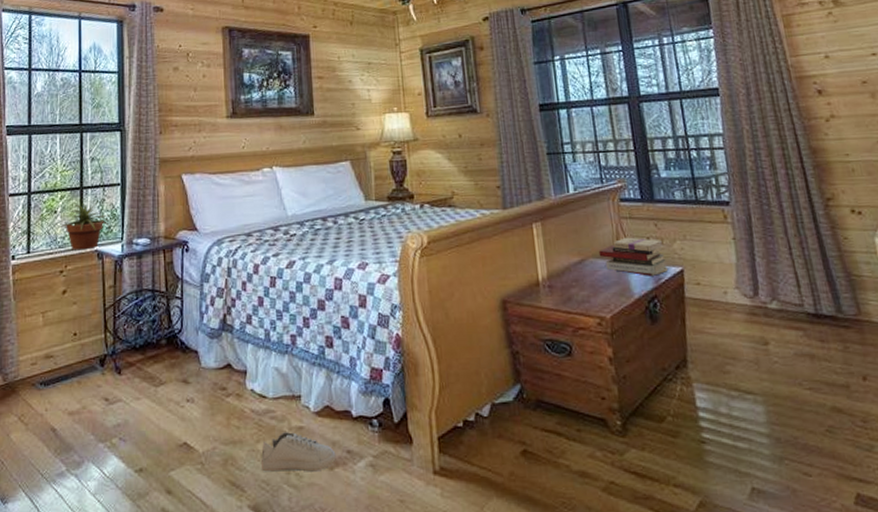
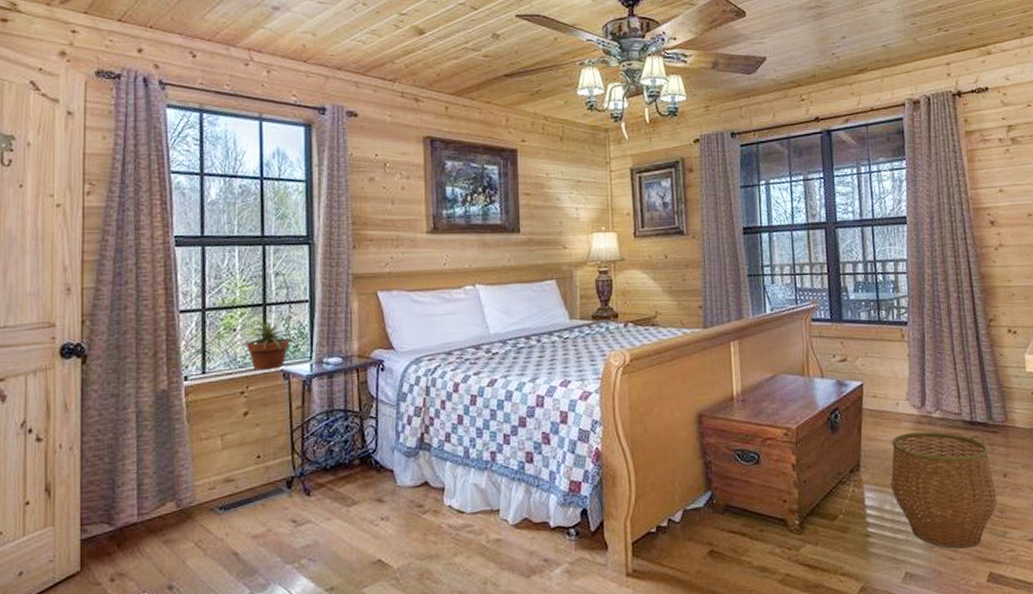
shoe: present [260,431,336,472] -> none [457,543,533,584]
books: present [598,237,669,276] -> none [789,354,850,390]
basket: none [722,324,858,463] -> present [890,431,997,549]

